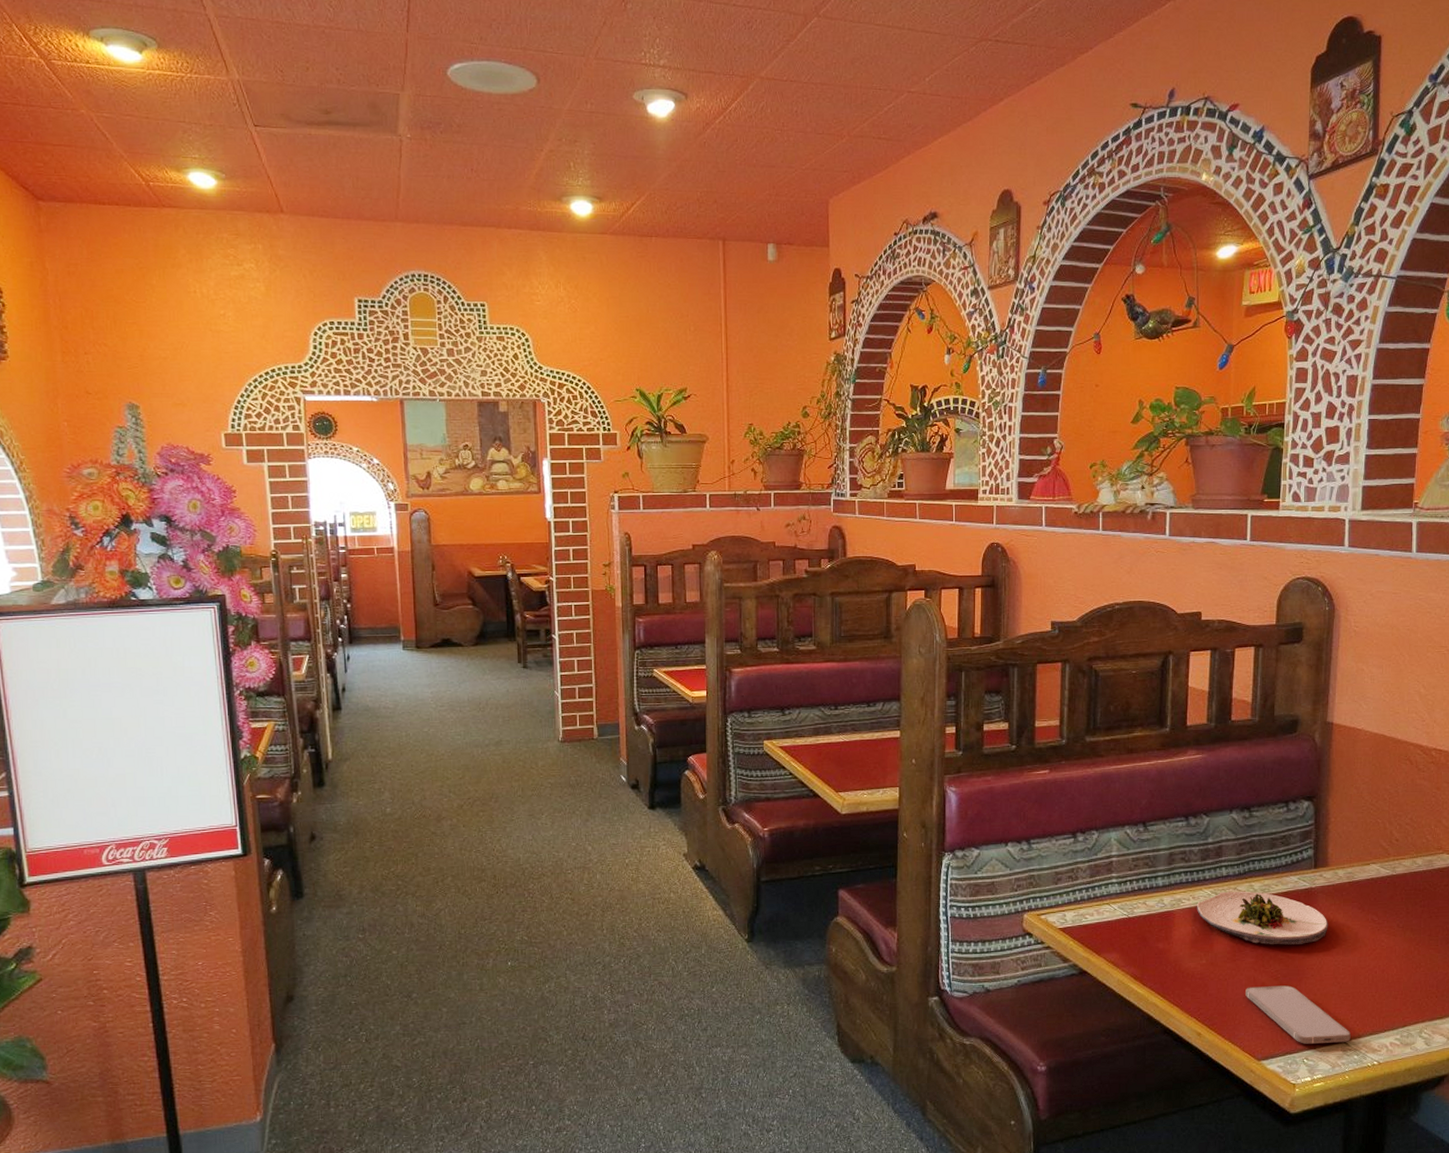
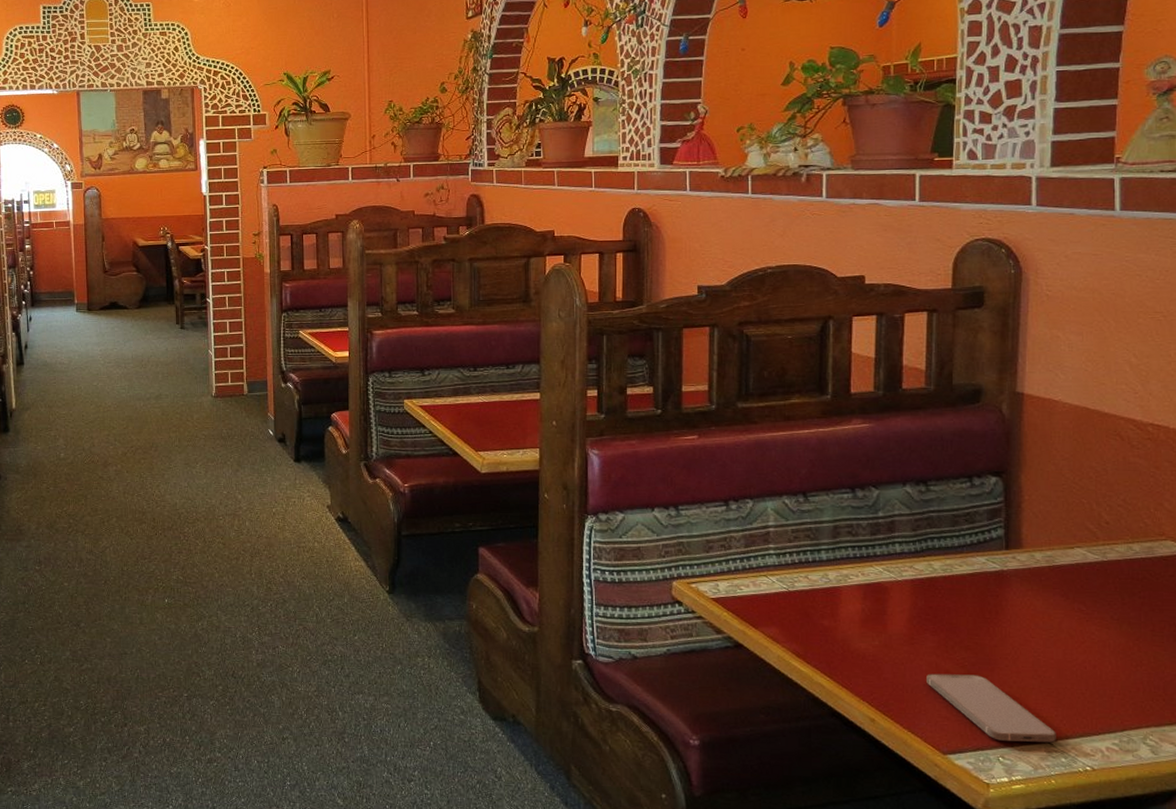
salad plate: present [1196,891,1328,945] -> none [866,569,1025,631]

